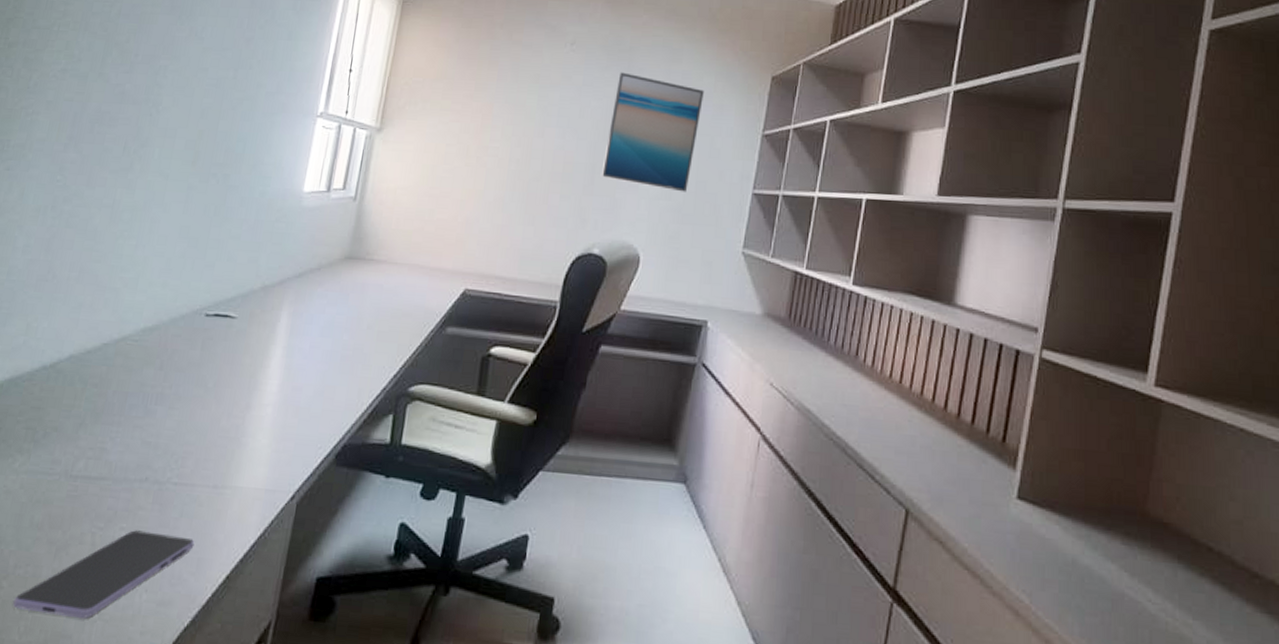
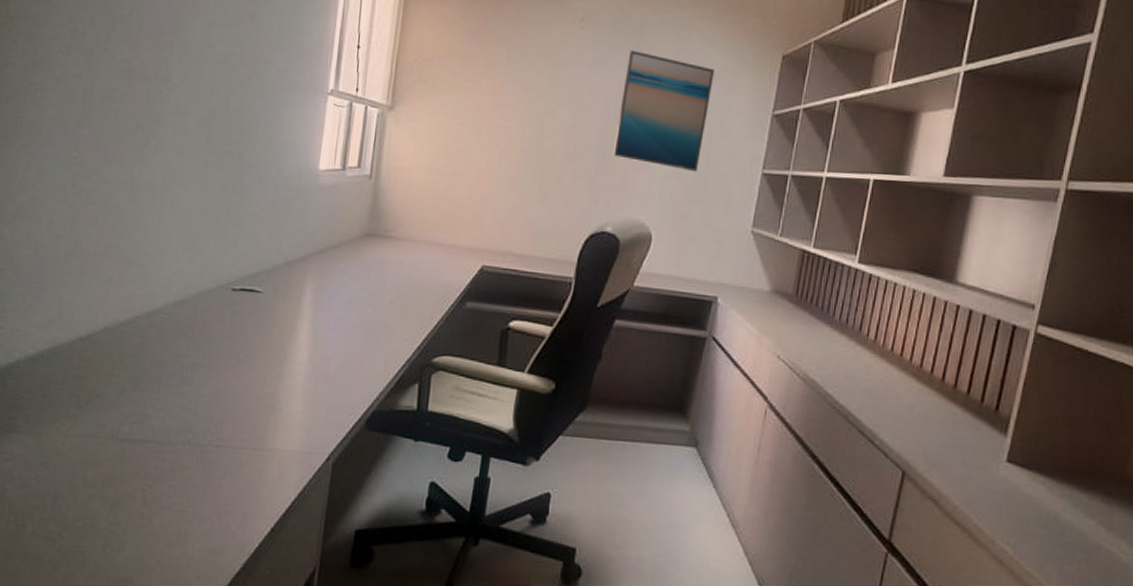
smartphone: present [13,530,195,619] -> none [75,488,239,565]

